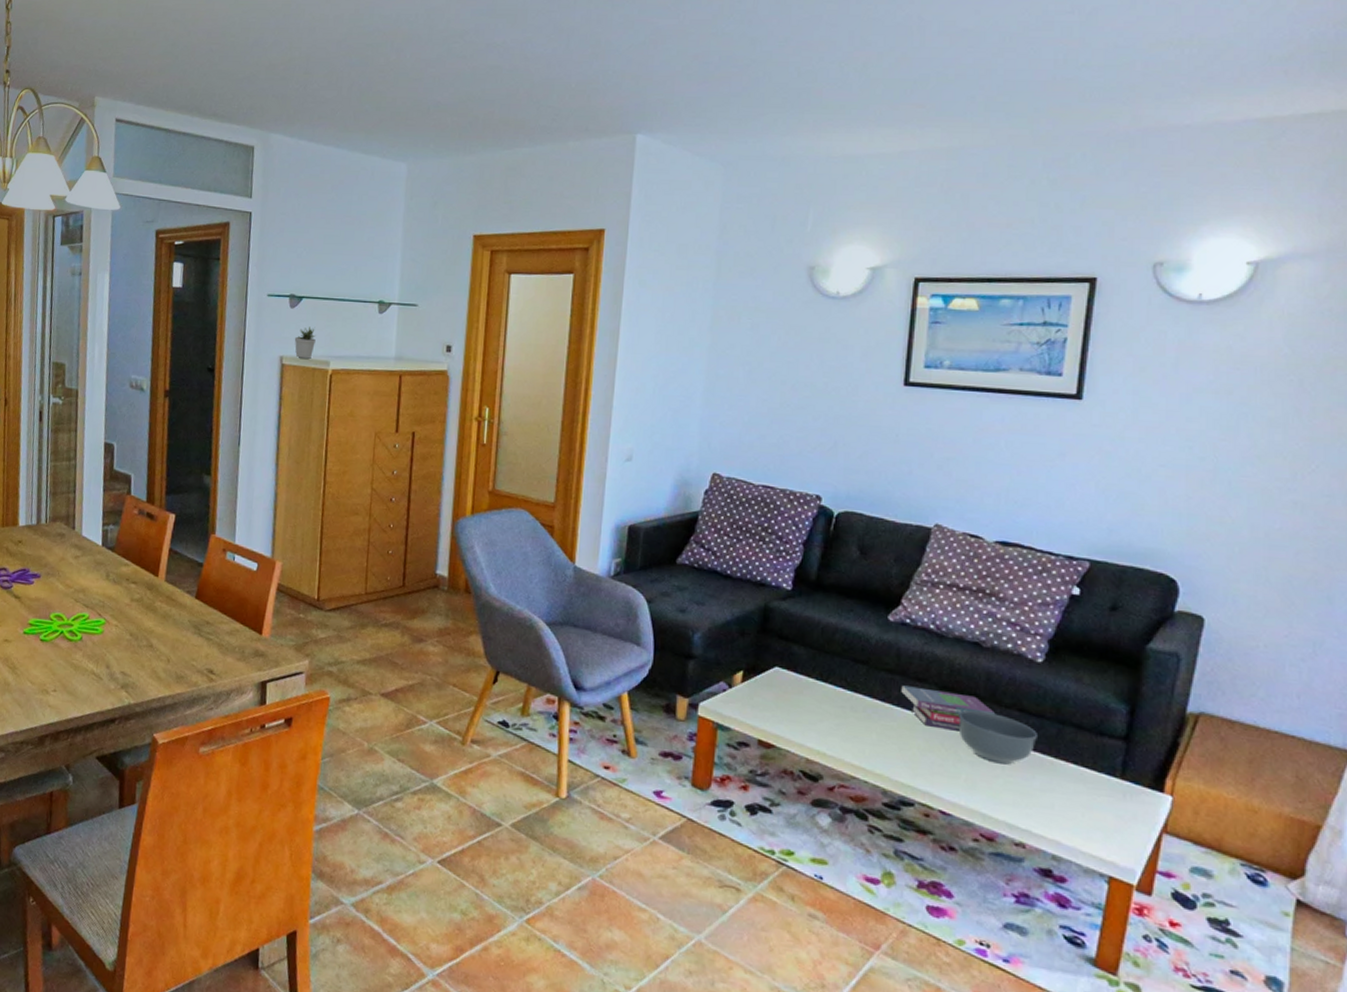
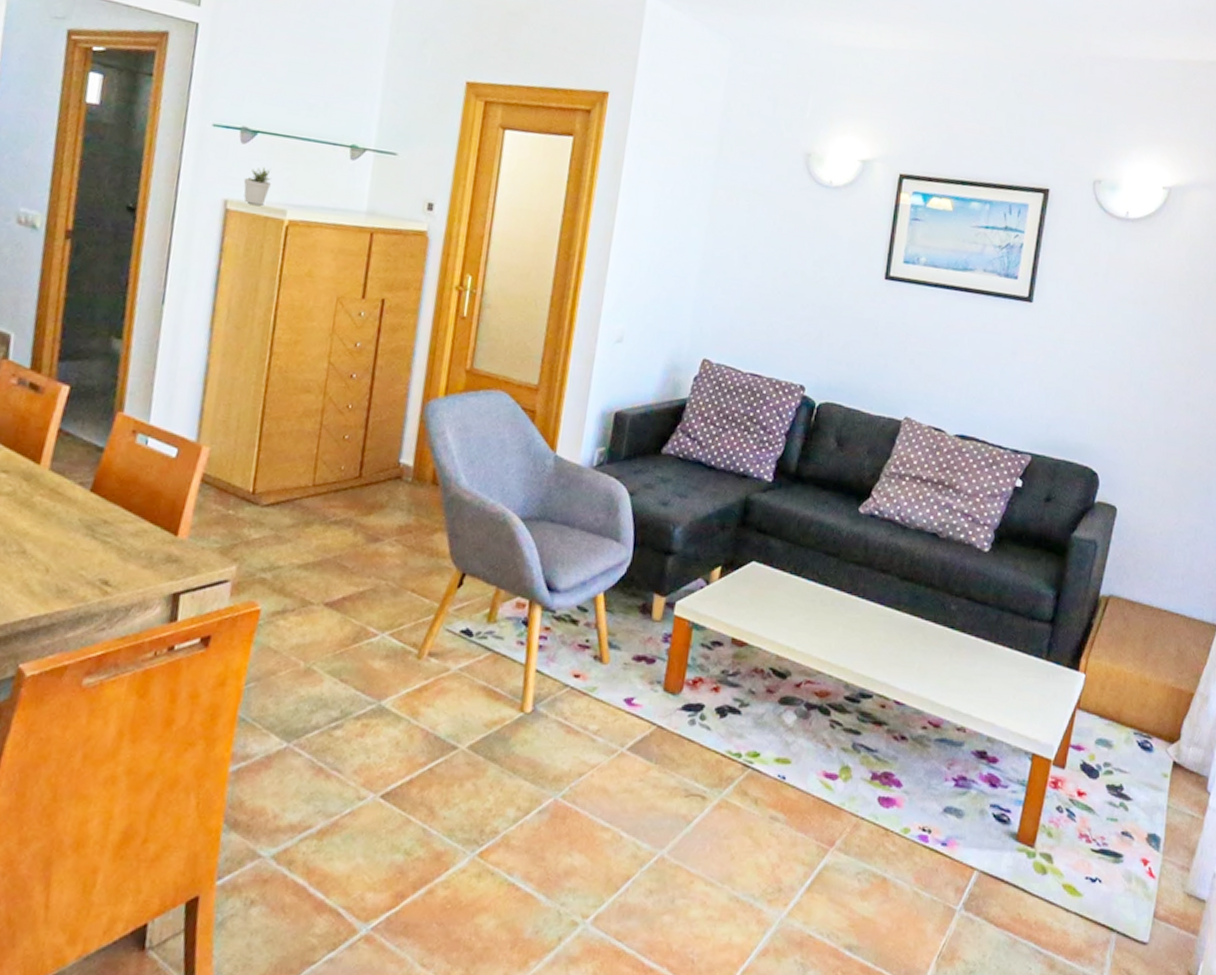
books: present [901,685,995,731] -> none [867,577,946,621]
bowl: present [958,710,1039,765] -> none [915,599,982,652]

